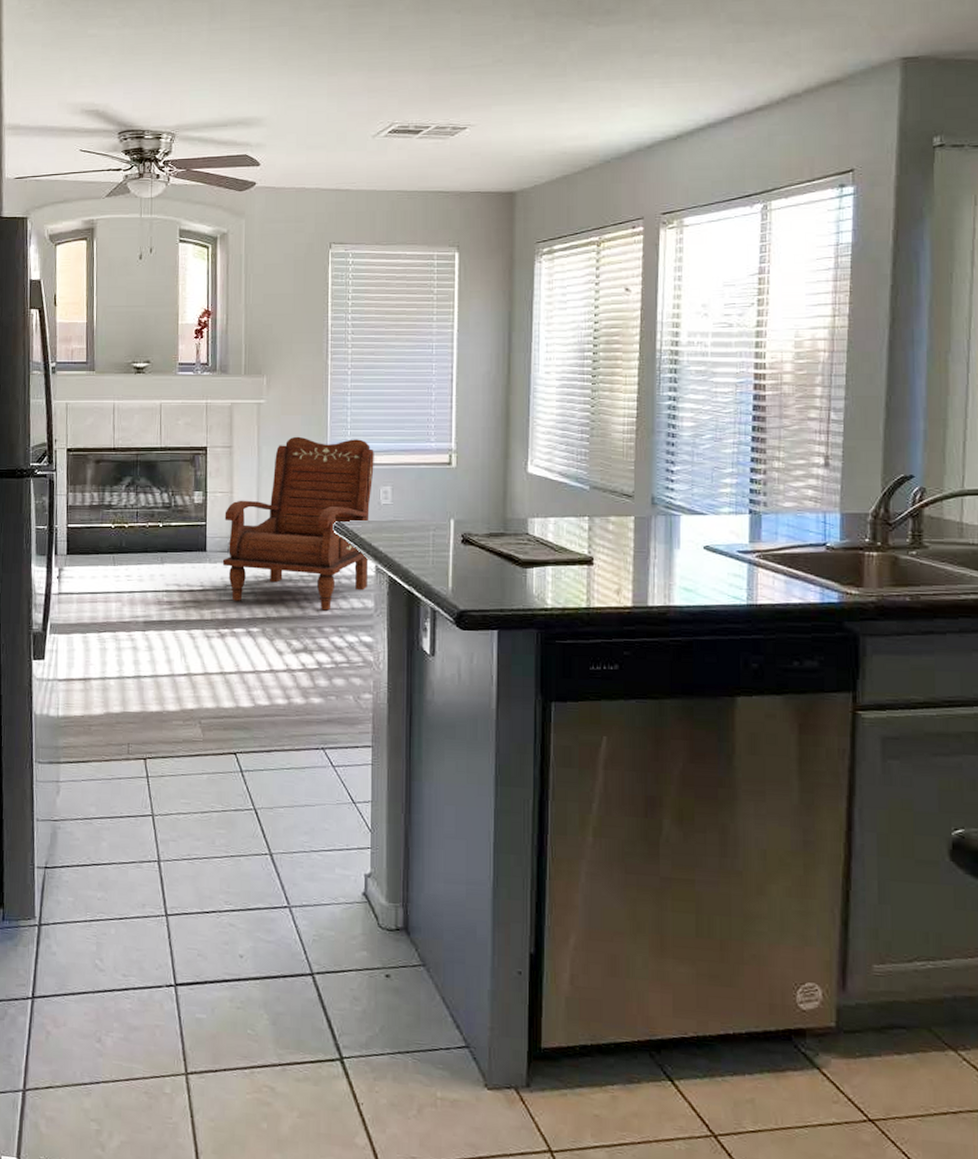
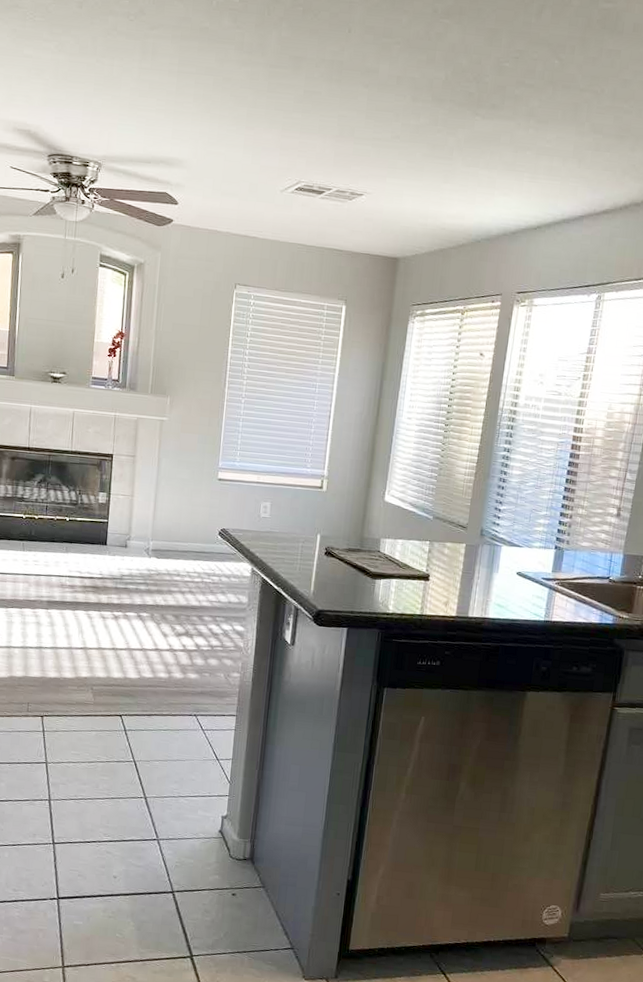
armchair: present [222,436,374,611] -> none [120,452,259,603]

